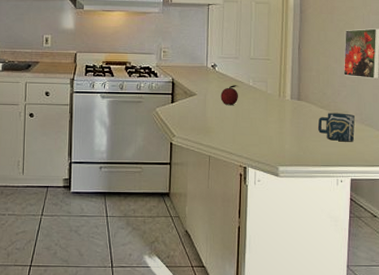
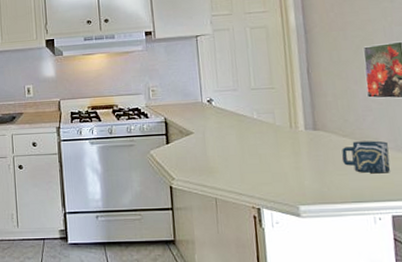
fruit: present [220,85,239,106] -> none [221,119,243,143]

